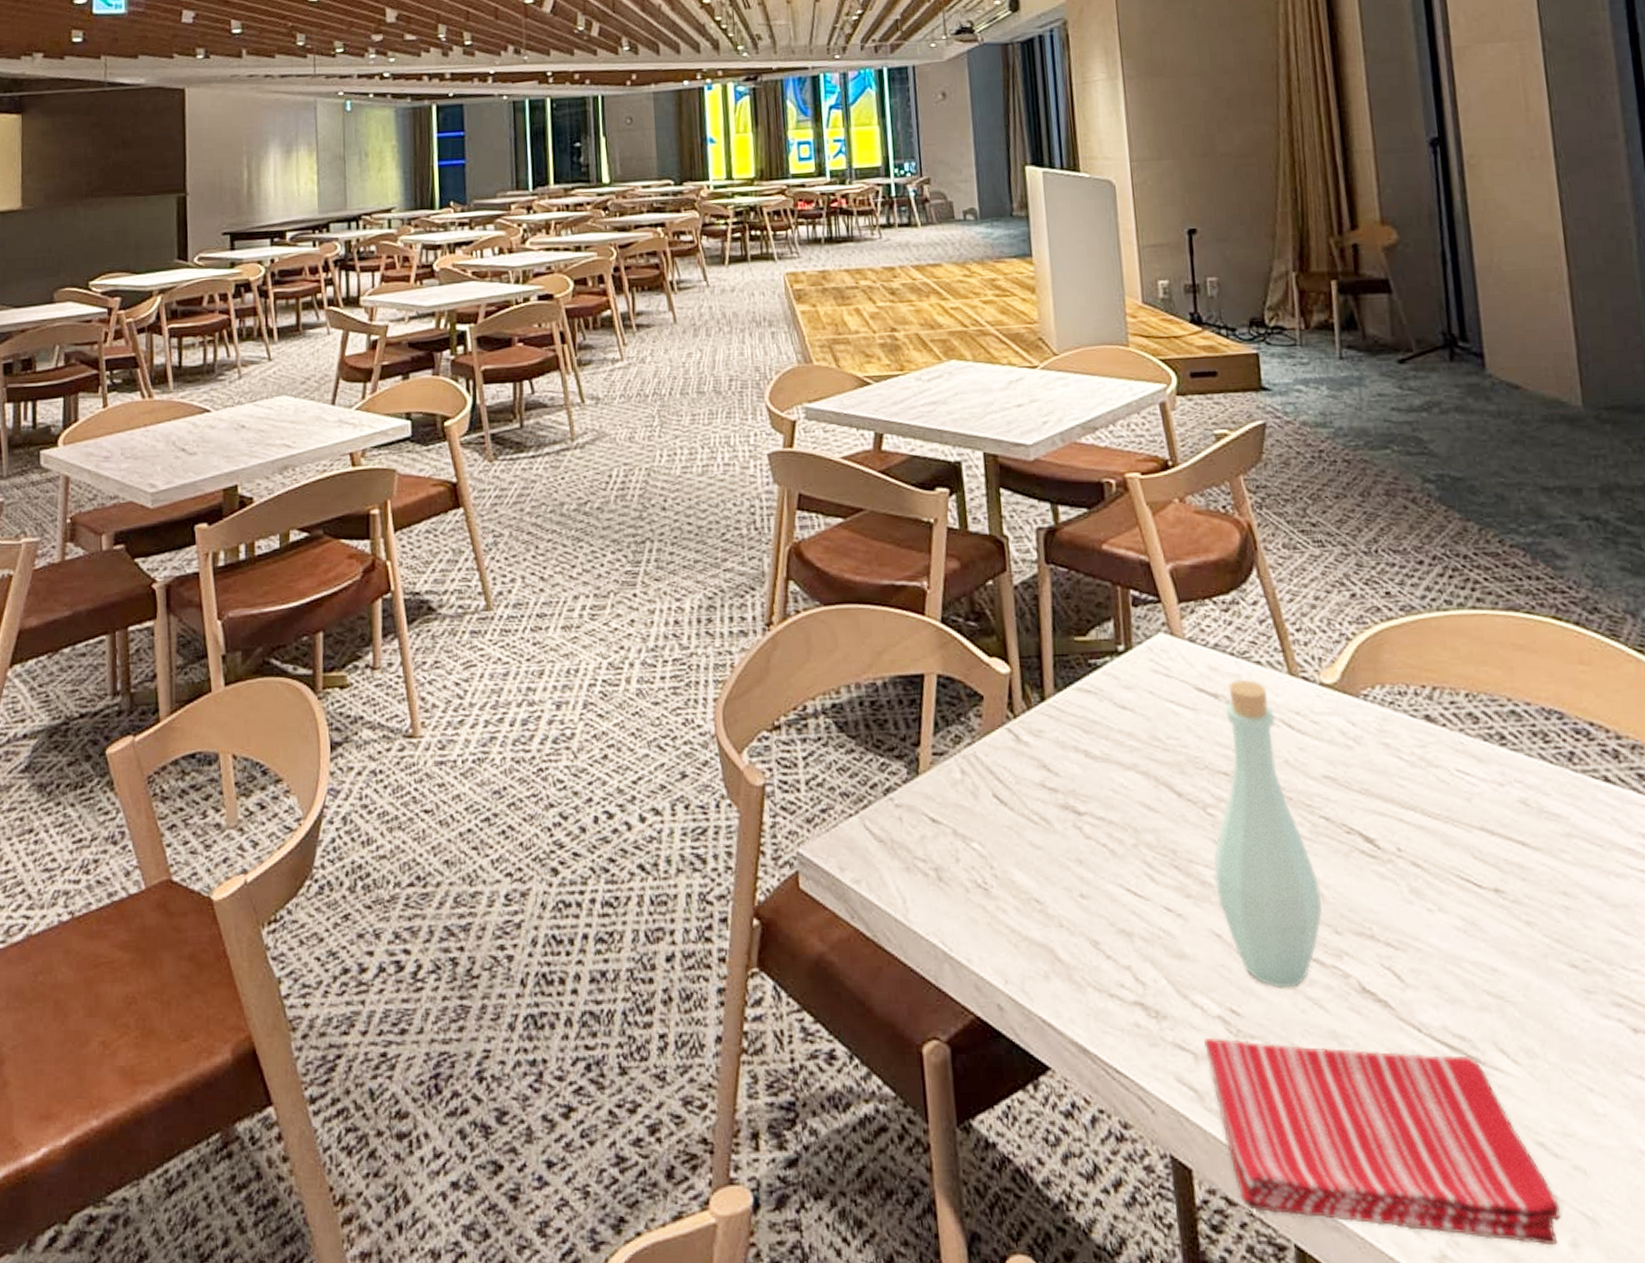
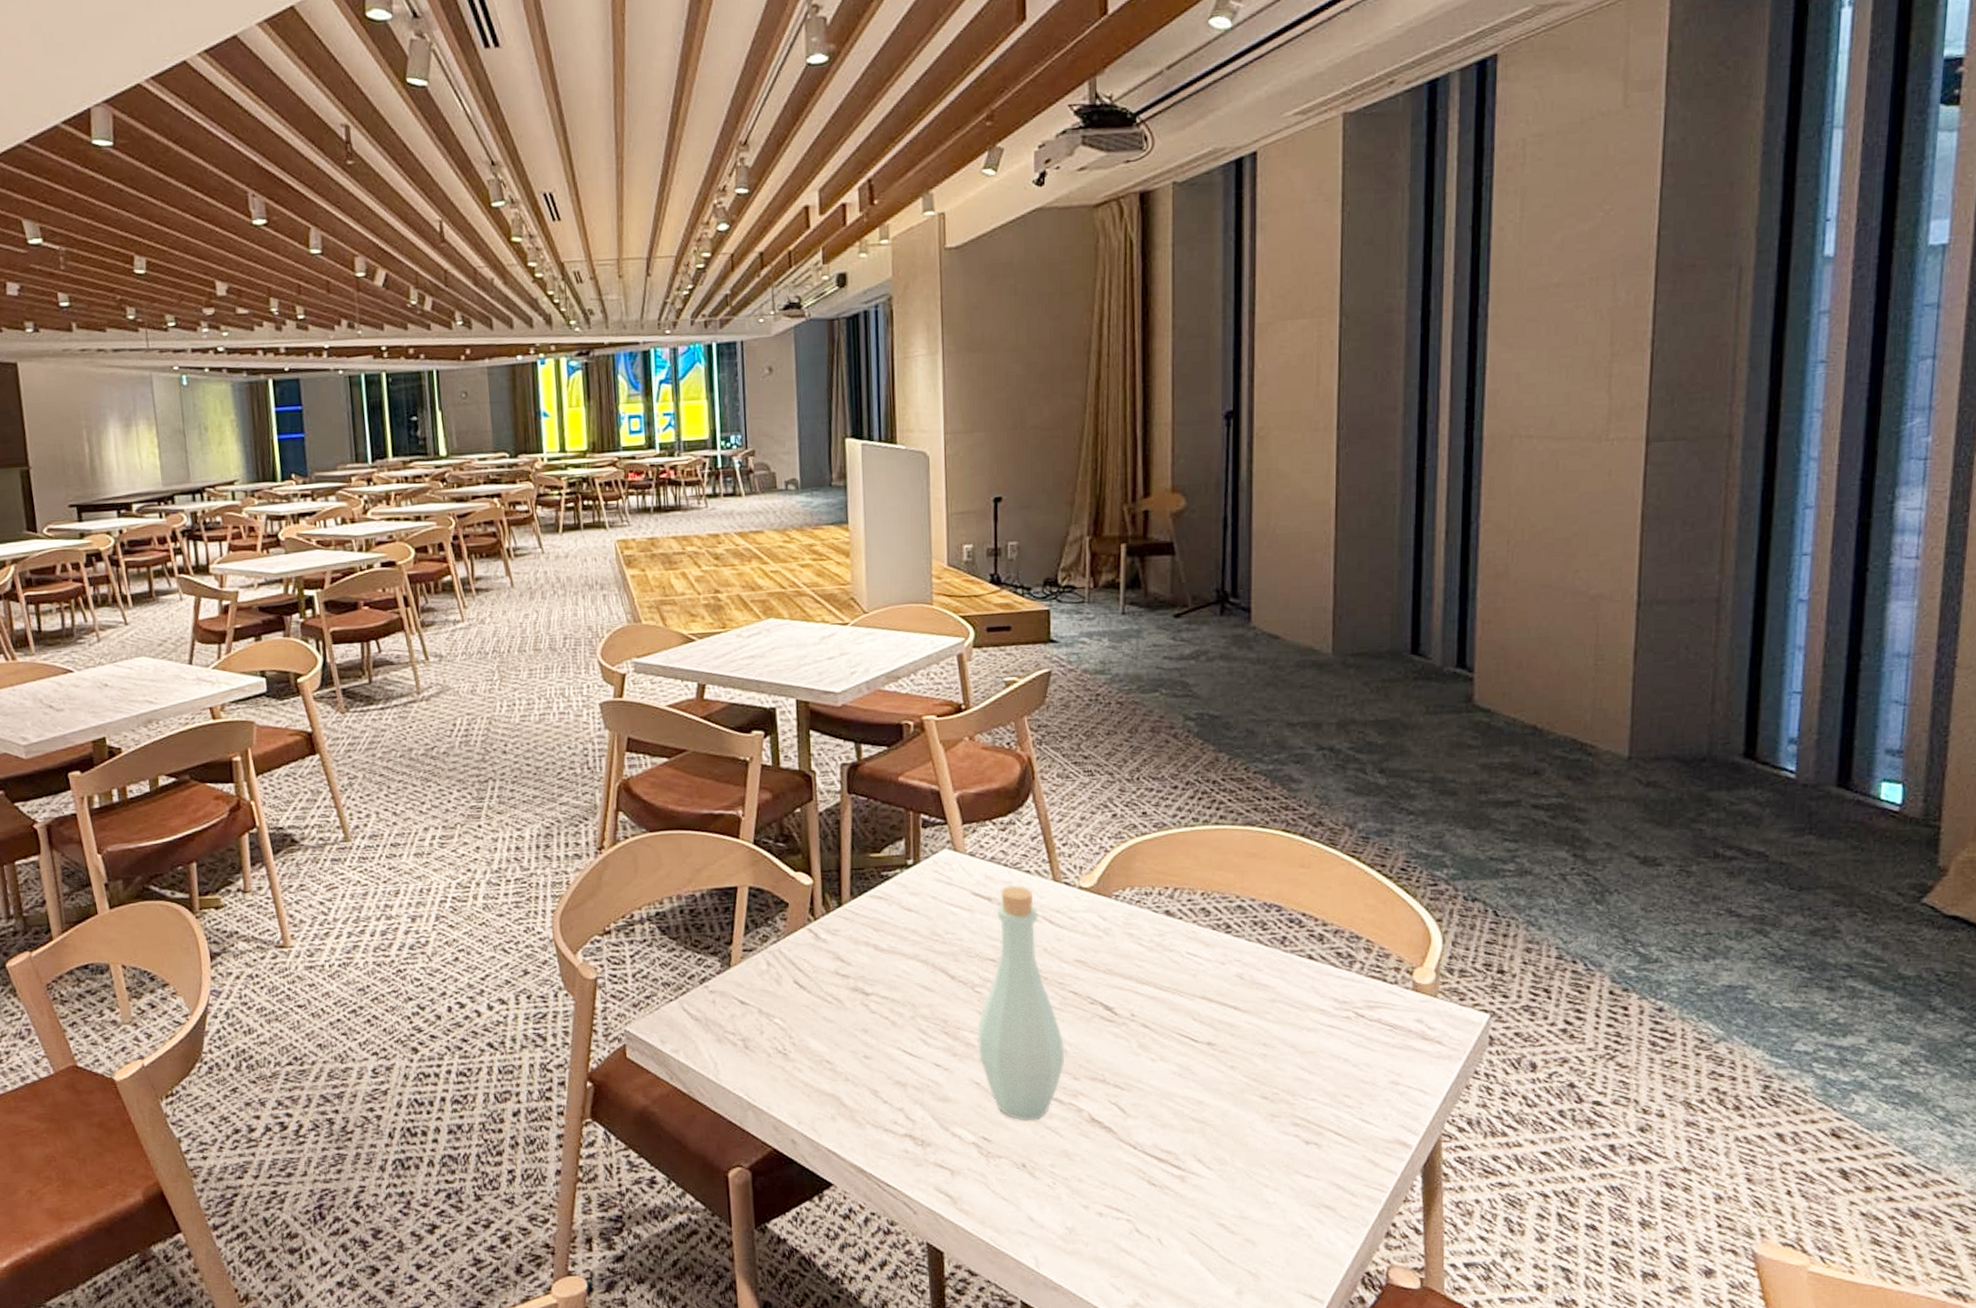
dish towel: present [1204,1037,1561,1246] -> none [960,1158,1232,1294]

